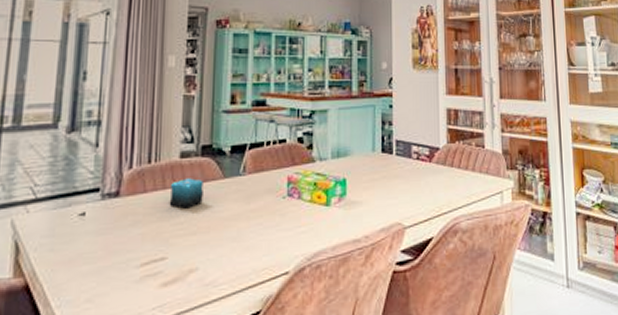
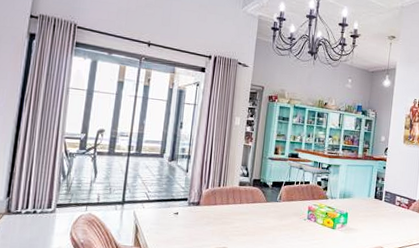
candle: present [169,178,203,209] -> none [230,199,253,219]

